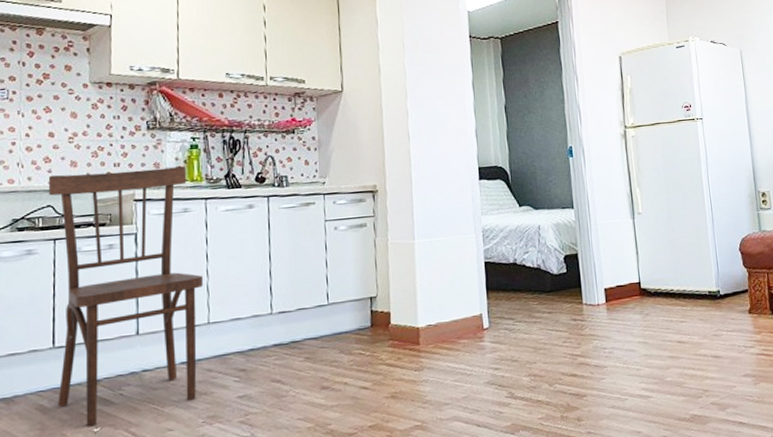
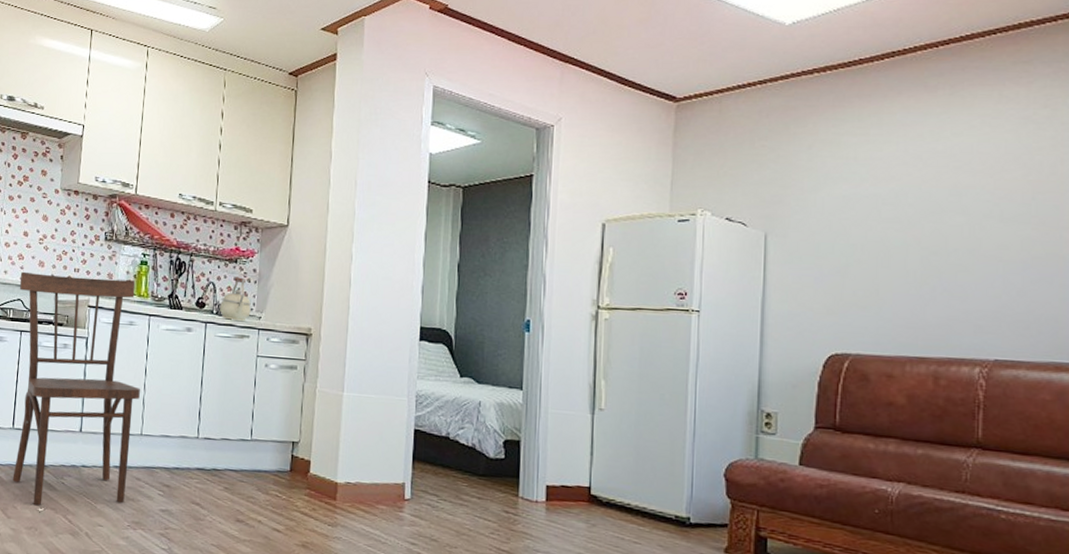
kettle: none [280,146,314,190] -> present [219,277,251,322]

